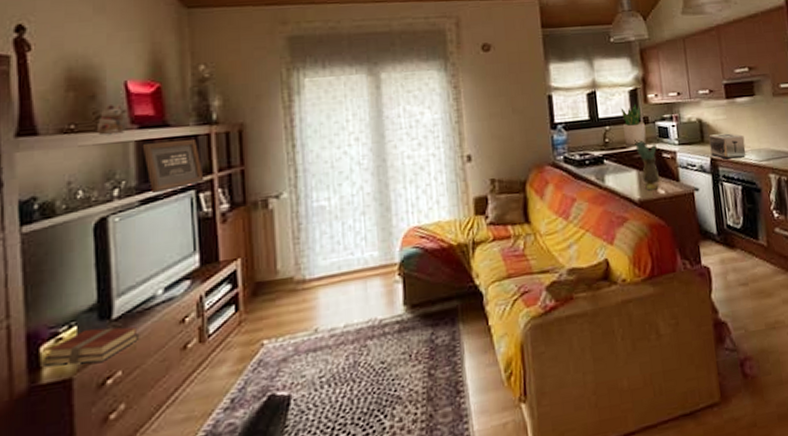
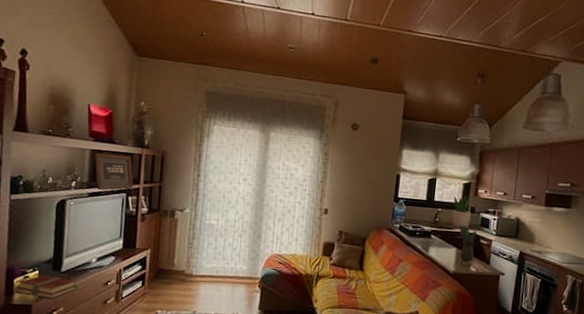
decorative figurine: present [96,103,128,136] -> none [65,118,88,143]
toaster: present [708,133,746,160] -> none [521,233,553,257]

